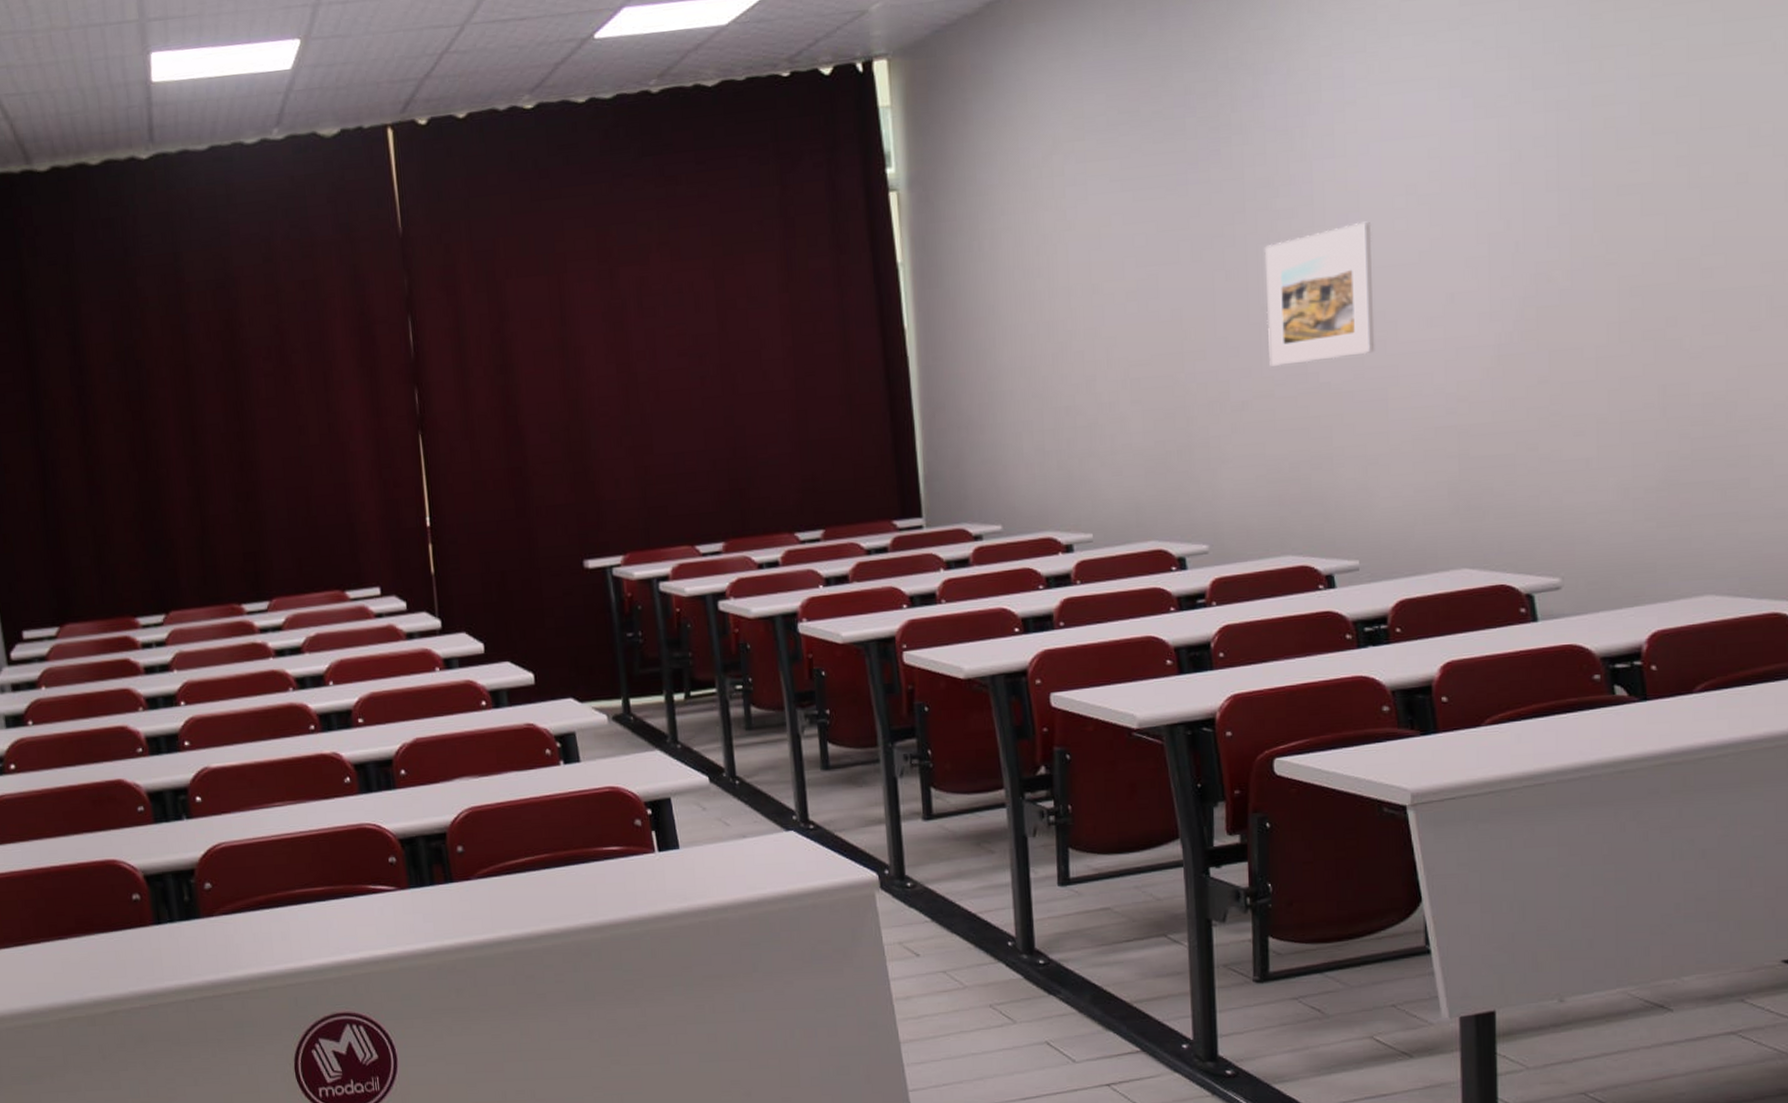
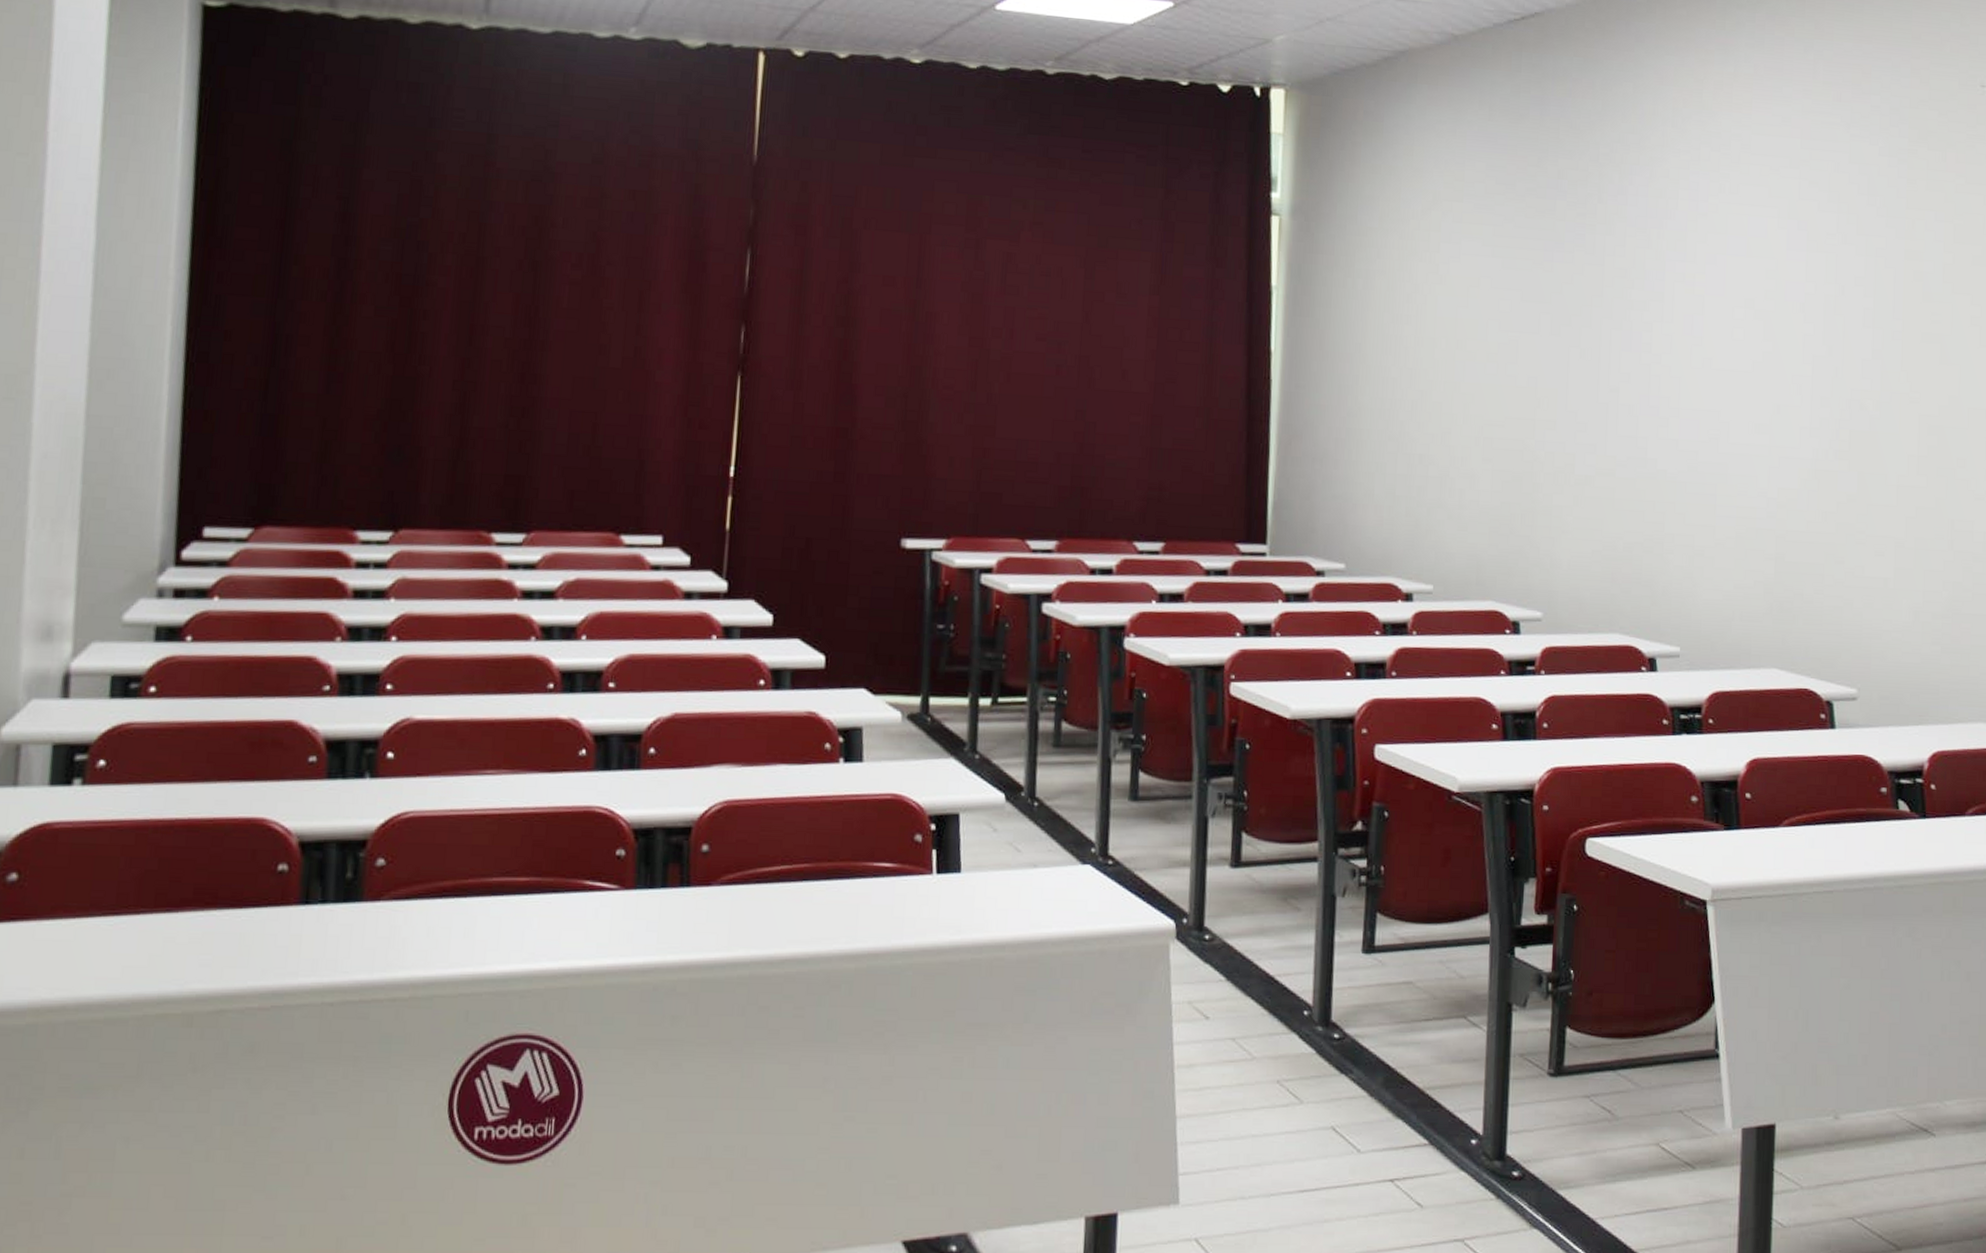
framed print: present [1264,221,1375,366] -> none [1613,325,1713,450]

